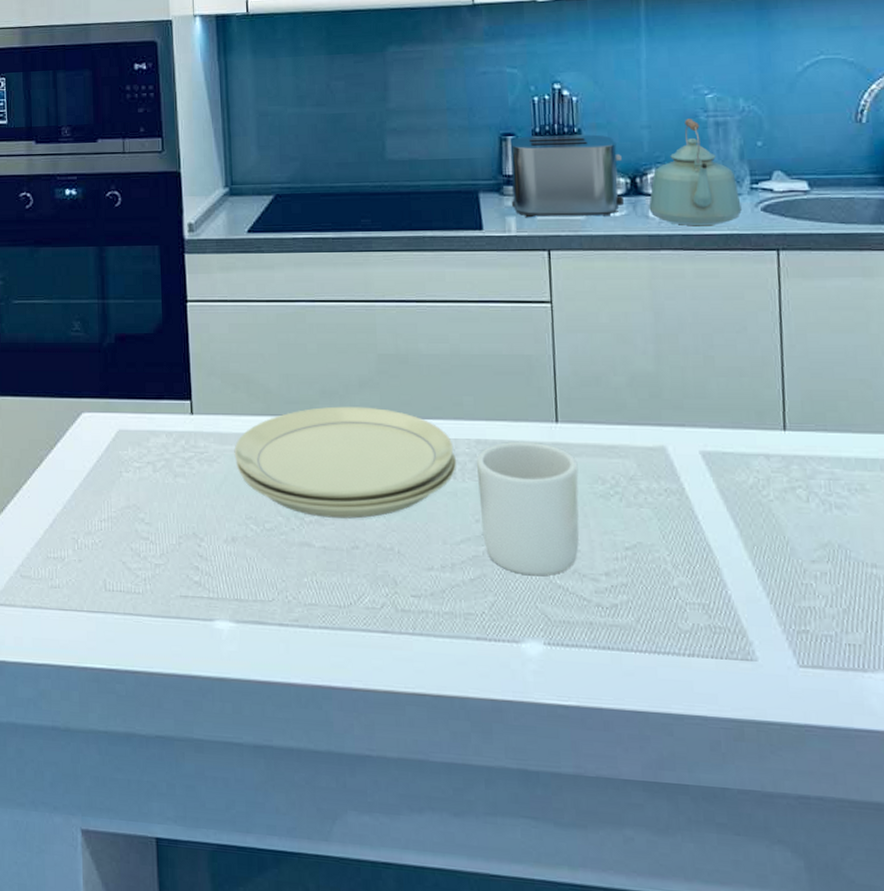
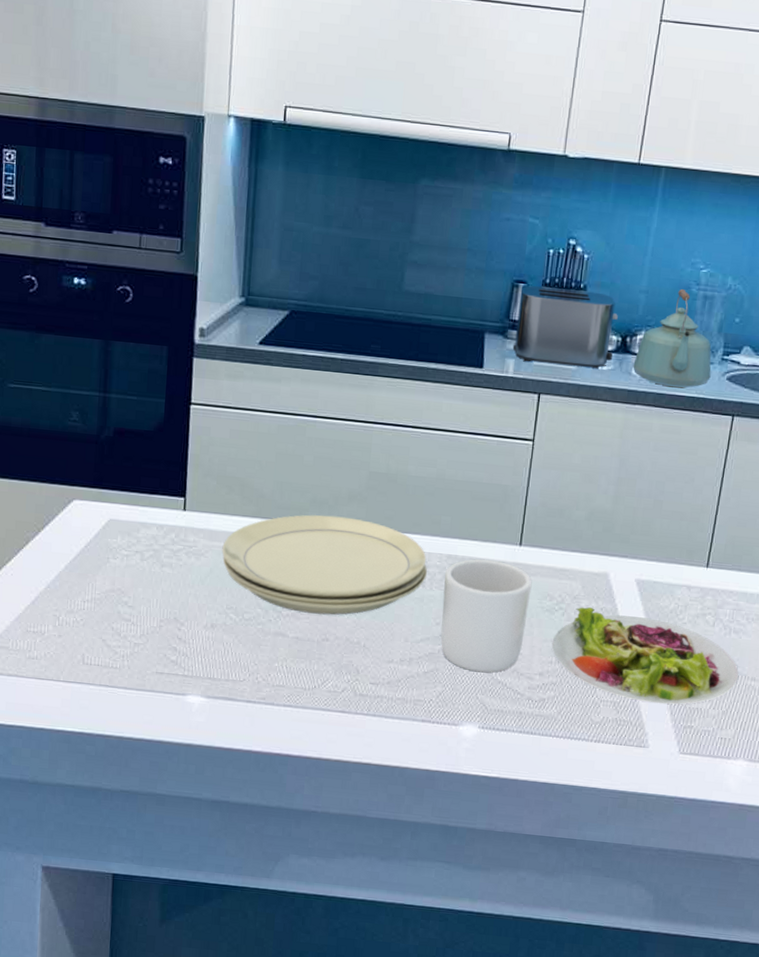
salad plate: none [613,489,854,604] -> present [551,607,739,705]

